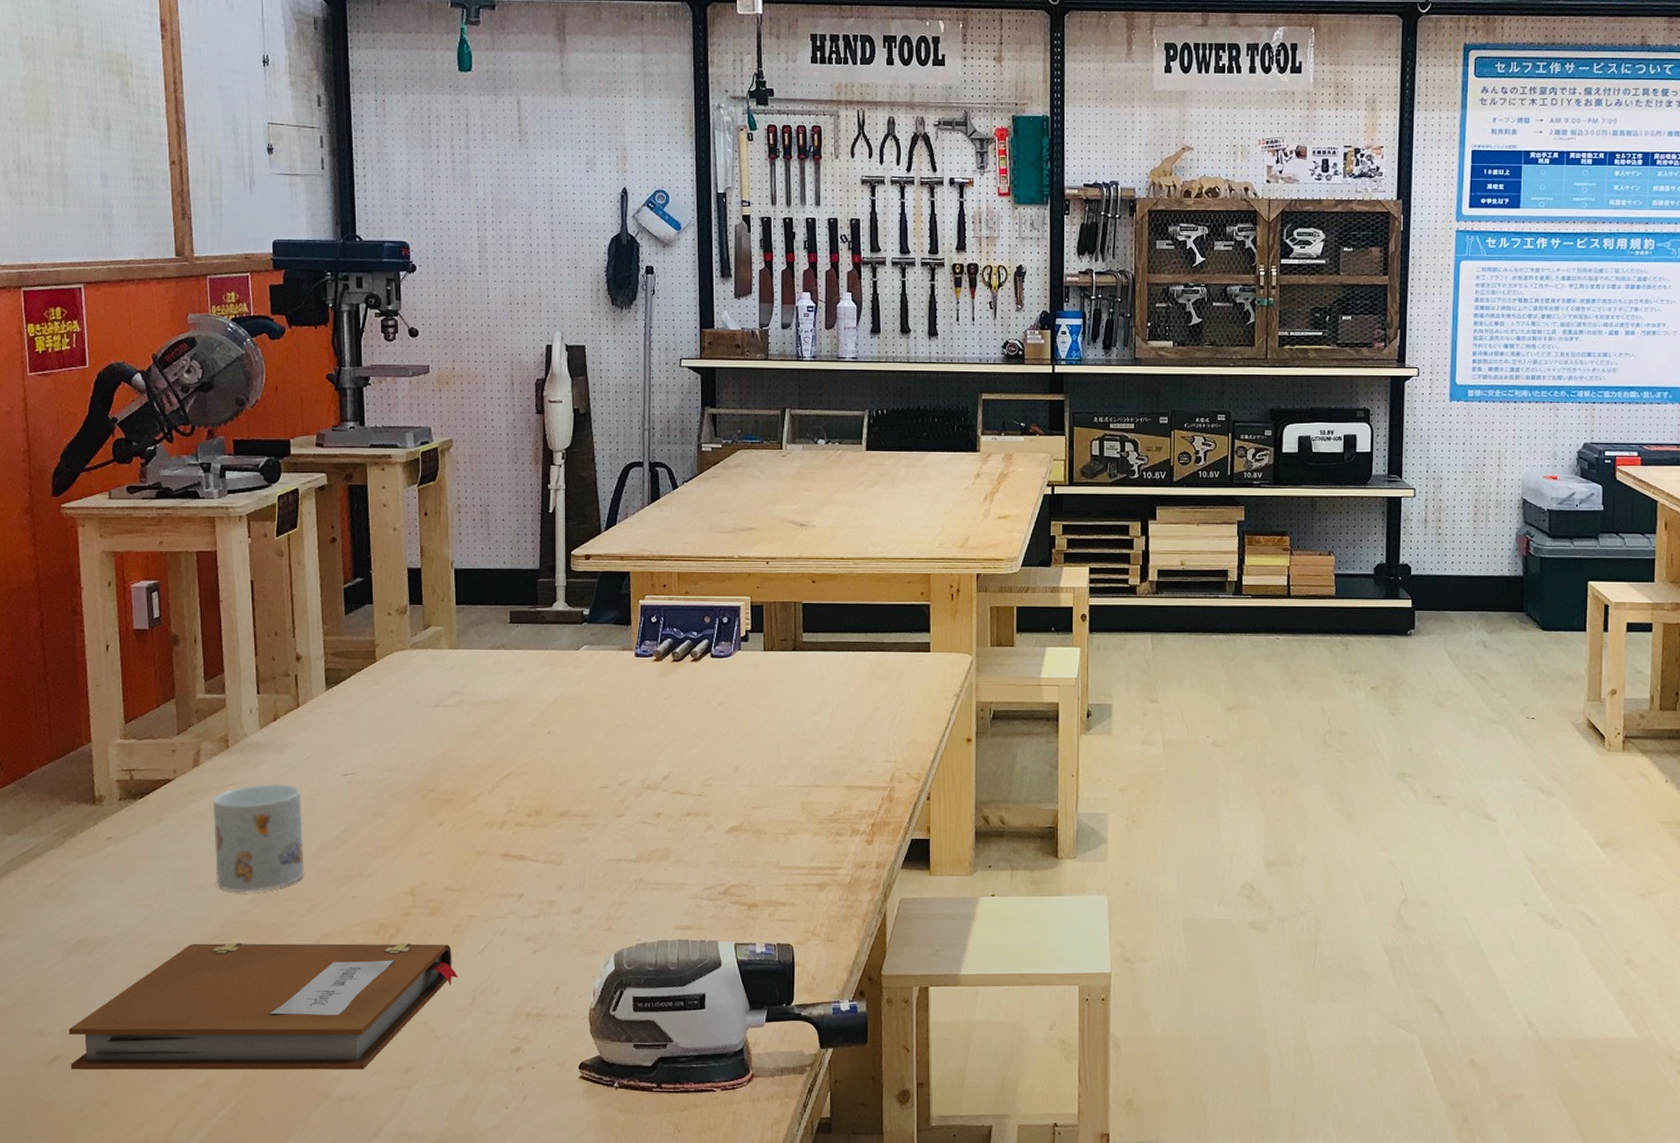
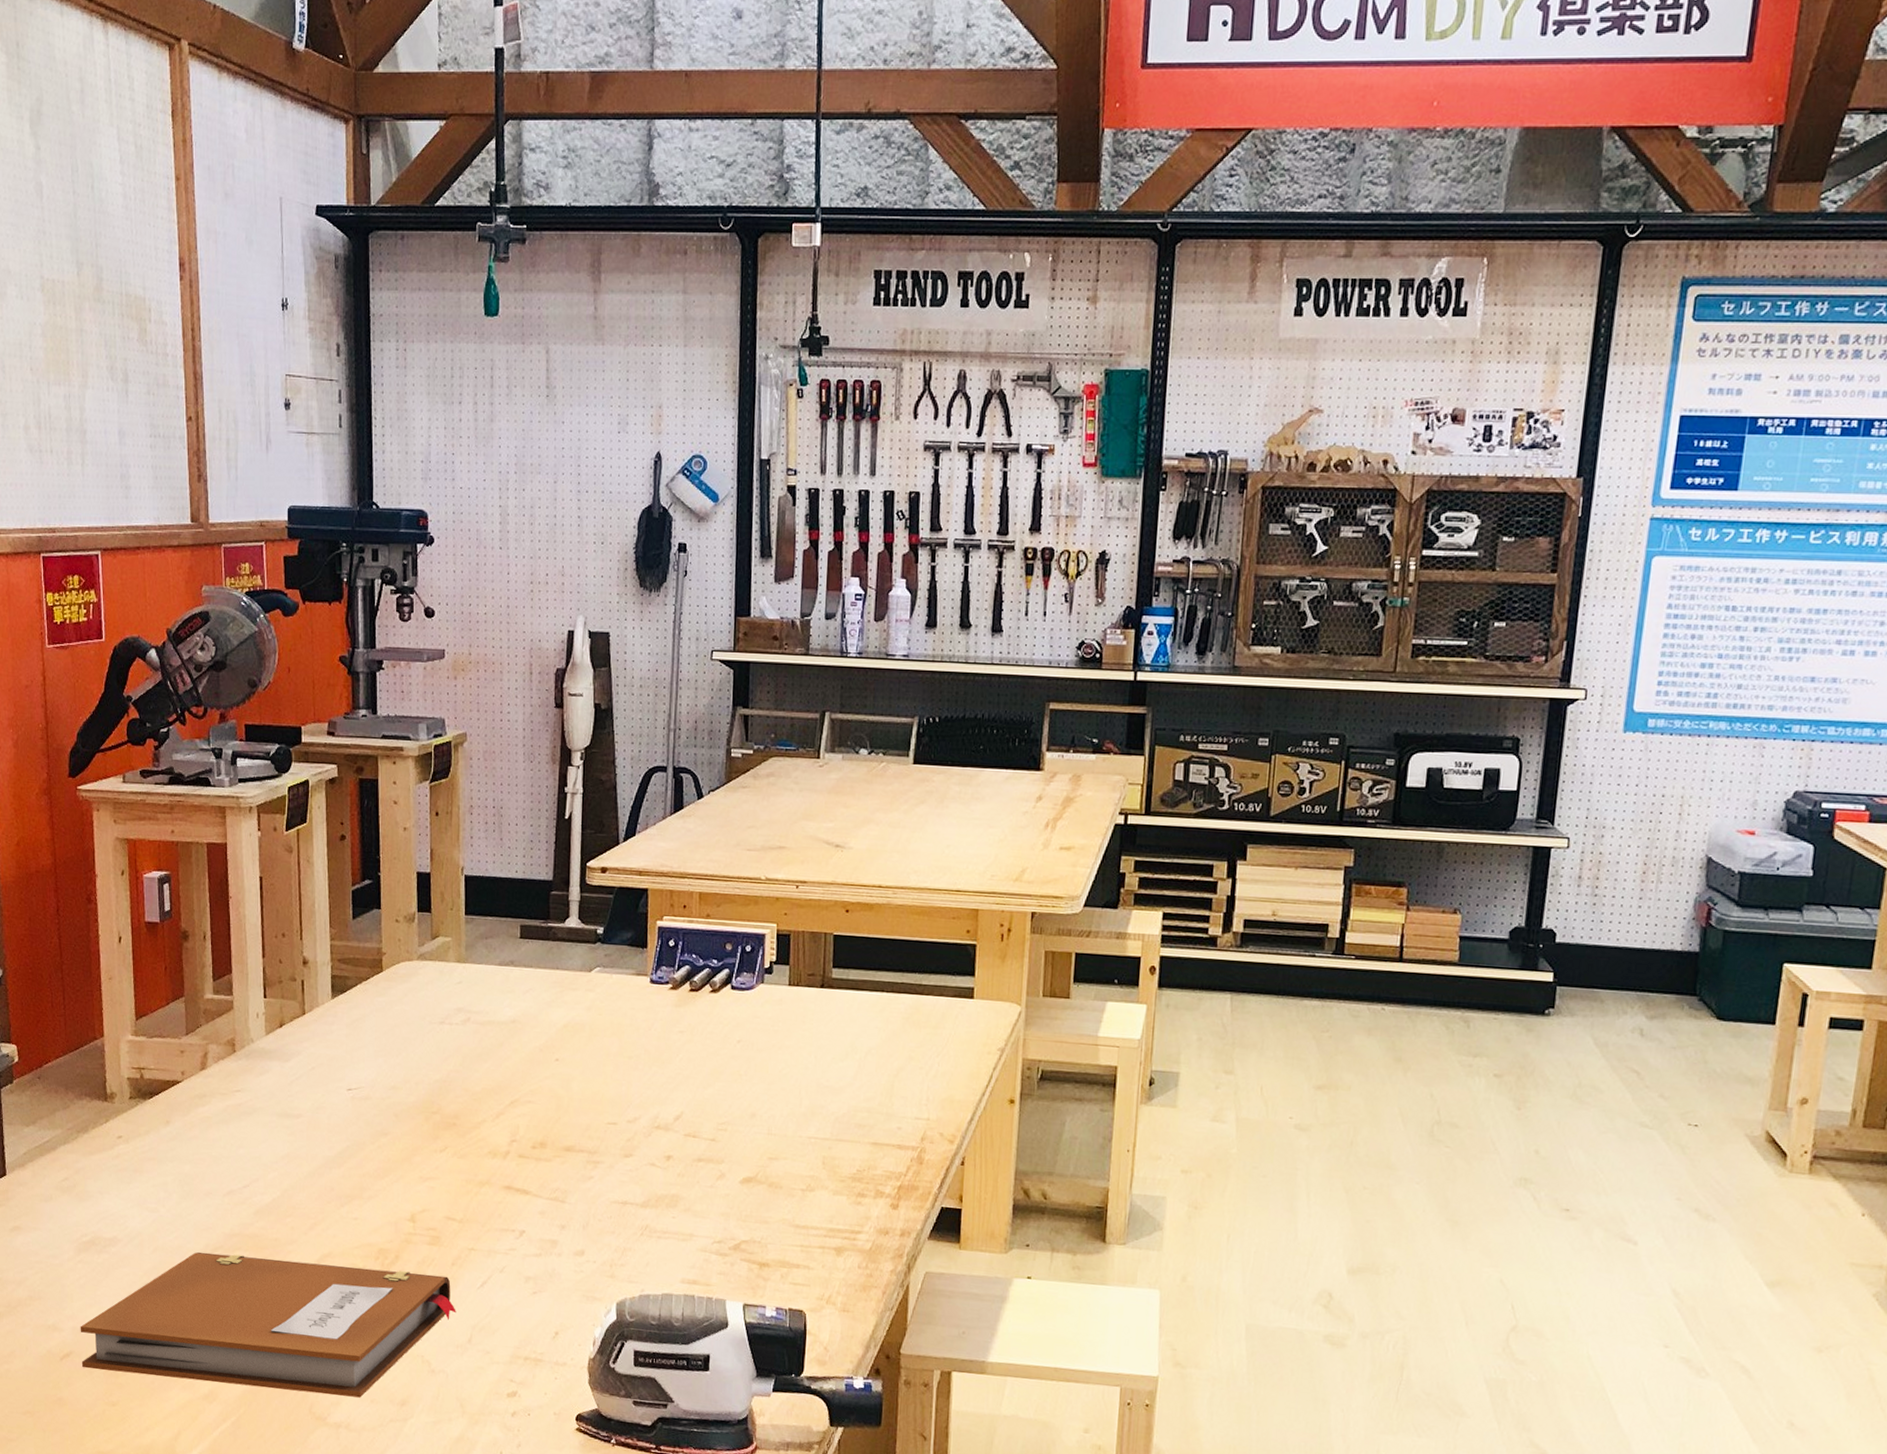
mug: present [212,783,305,892] -> none [218,1092,307,1204]

